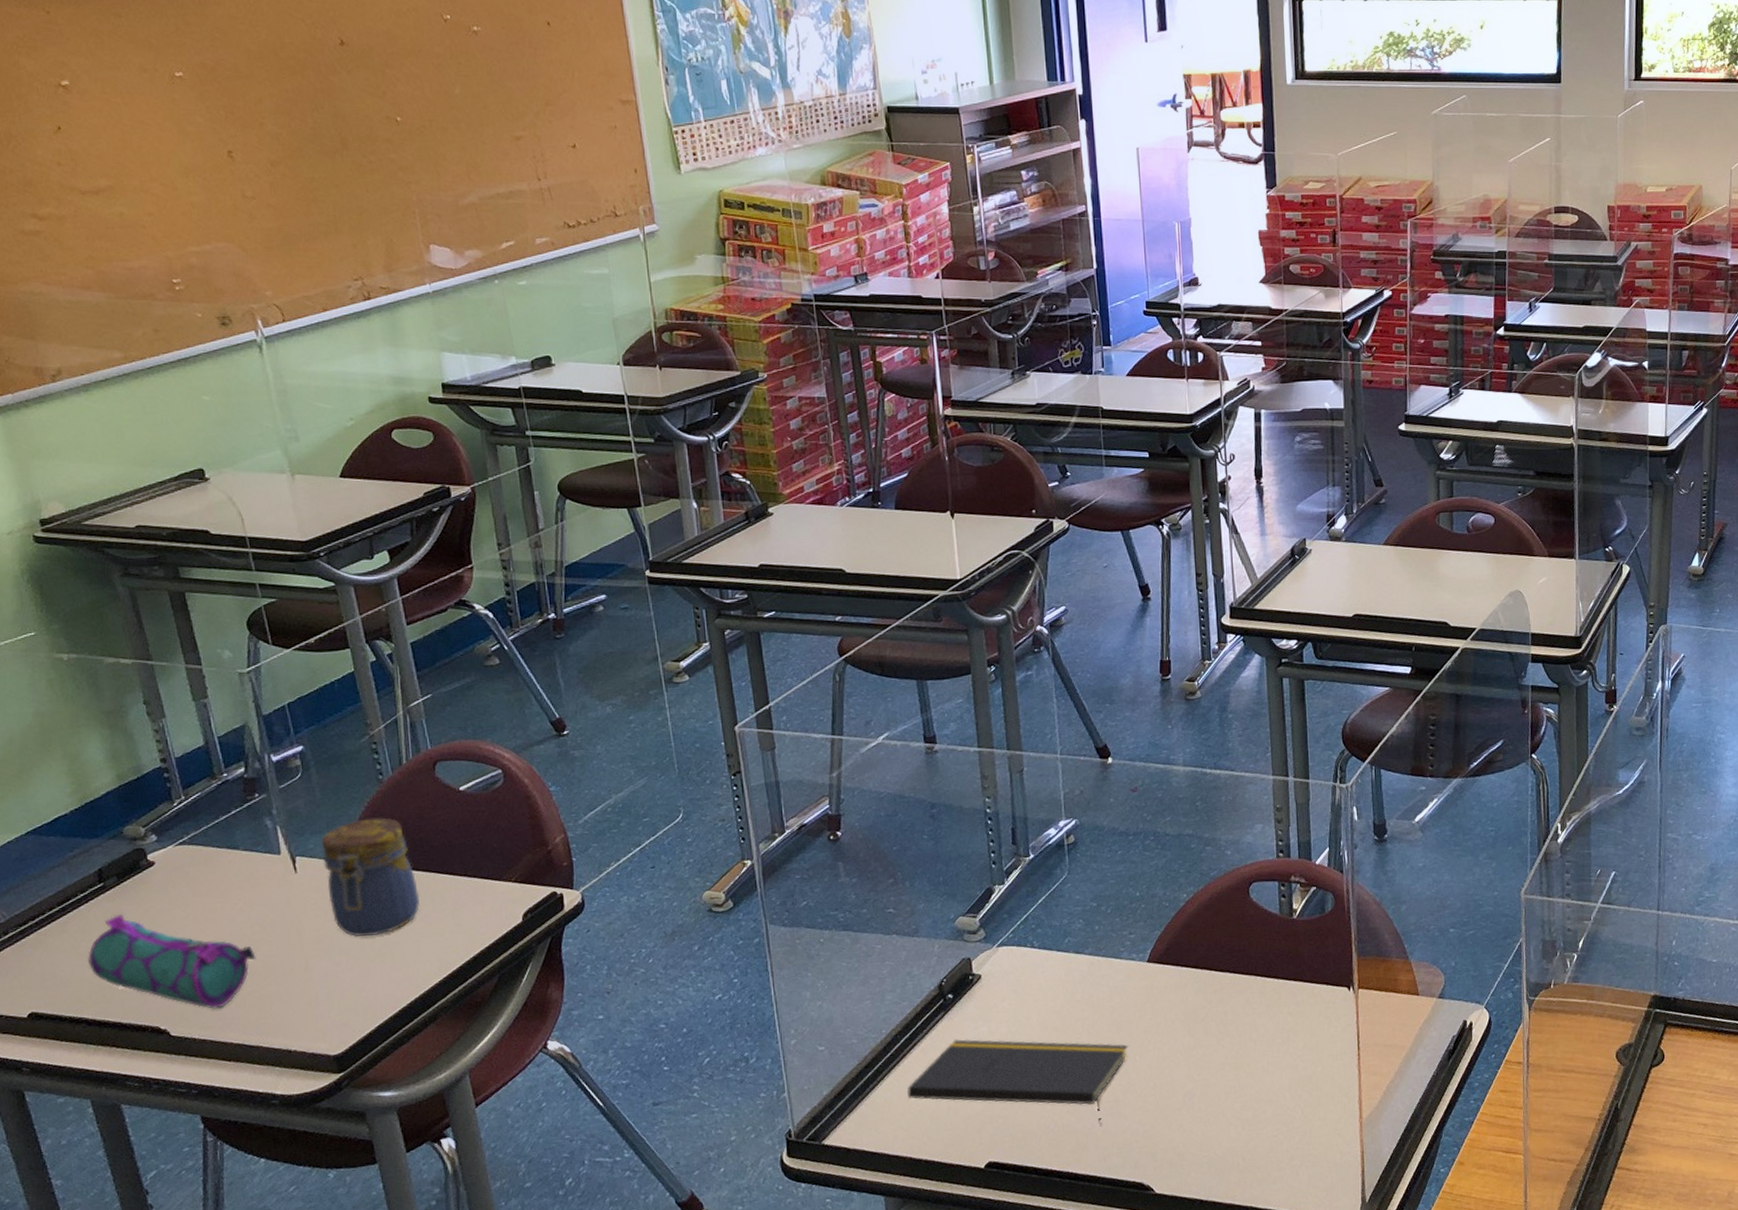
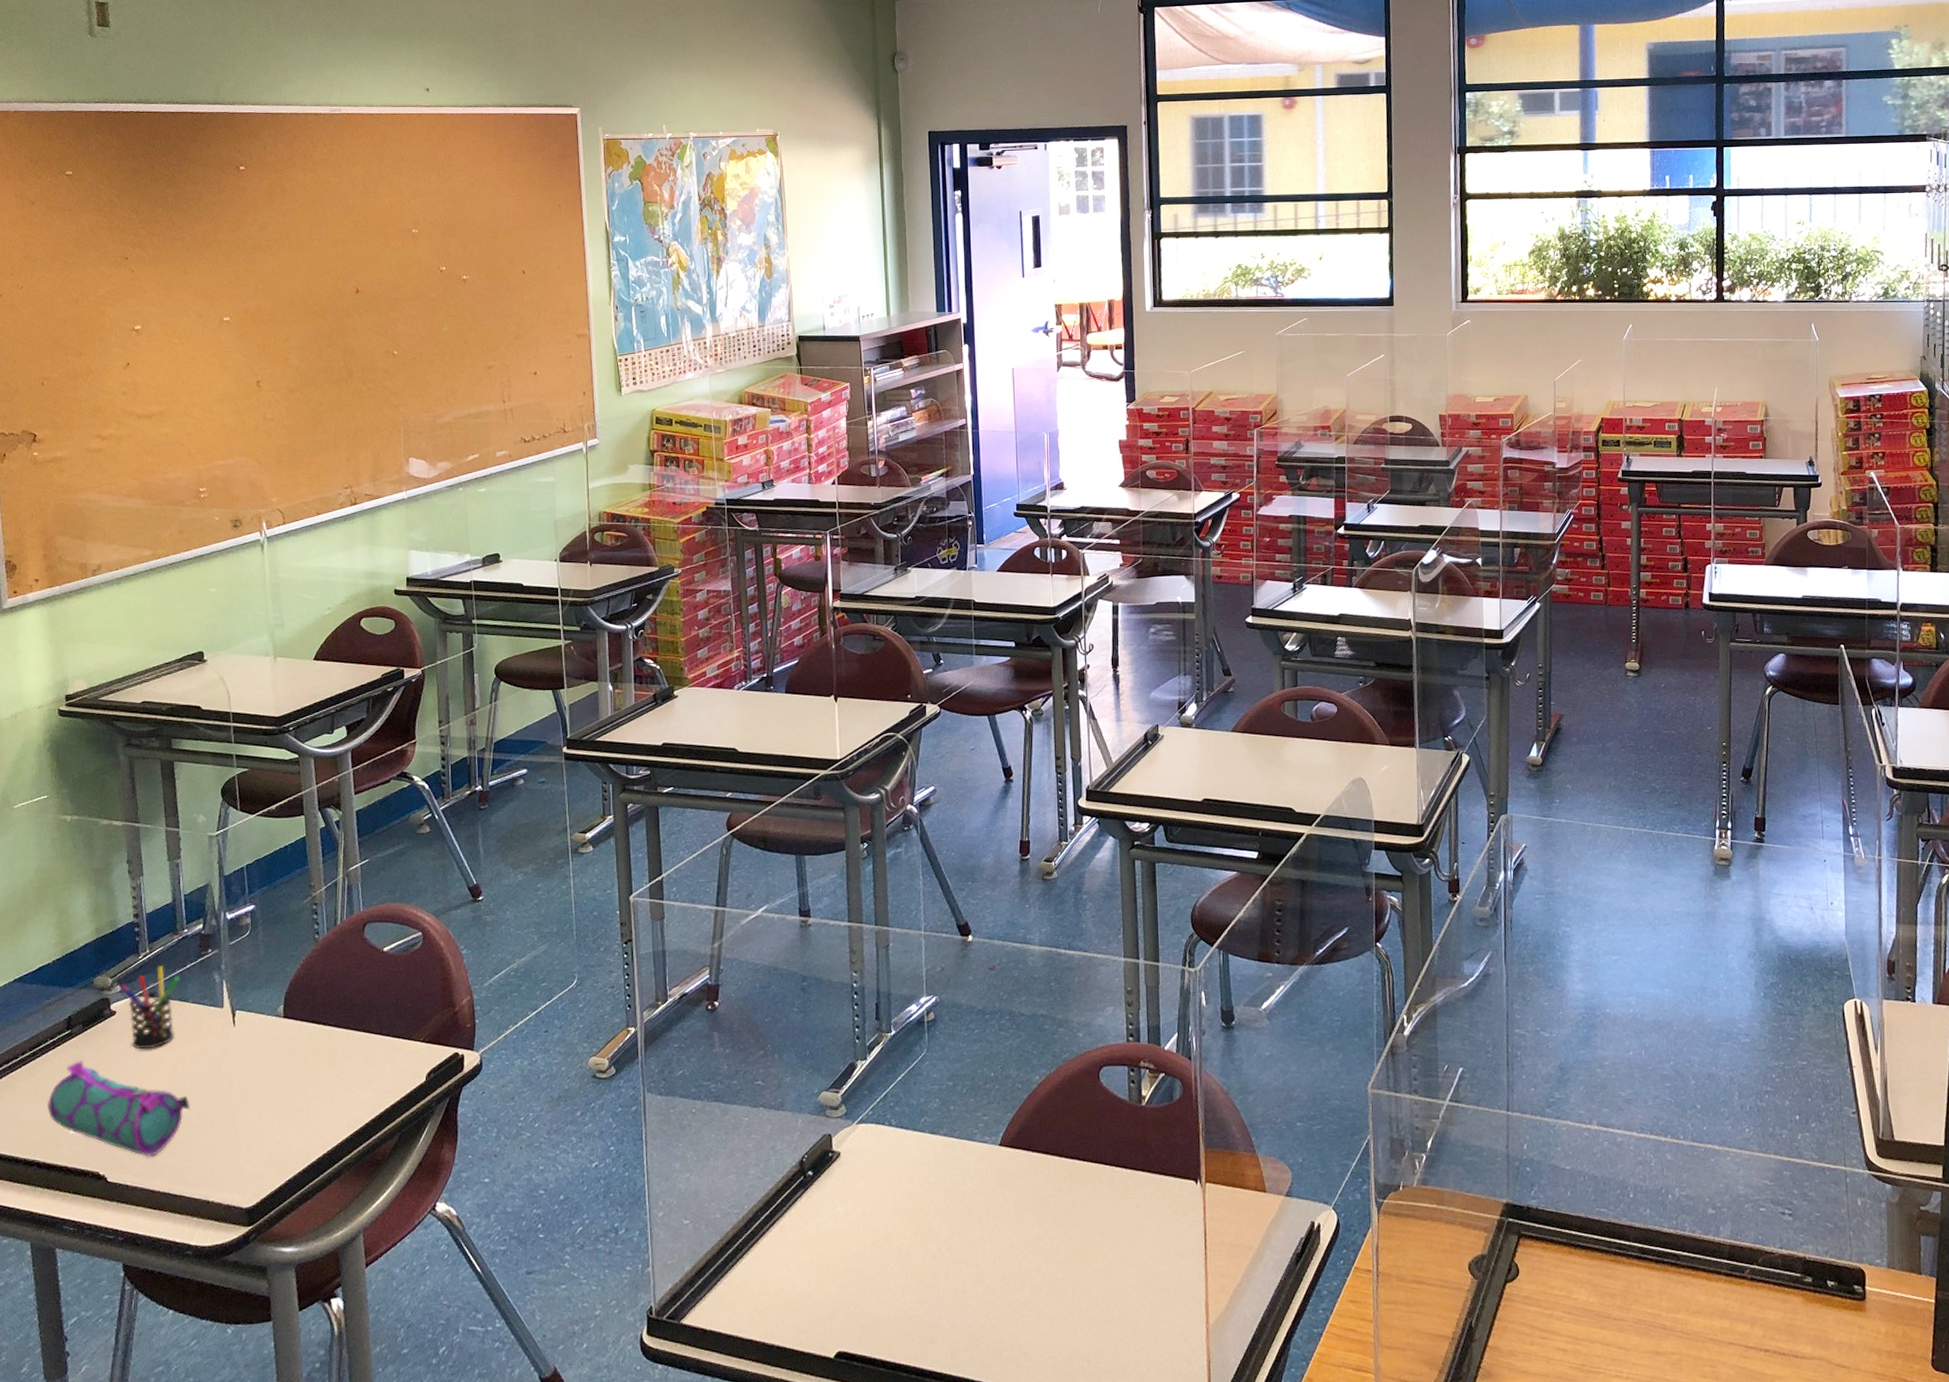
pen holder: none [156,813,227,901] -> present [120,966,179,1050]
jar: present [321,817,420,937] -> none [259,975,339,1091]
notepad: present [906,1039,1128,1127] -> none [763,1218,978,1319]

